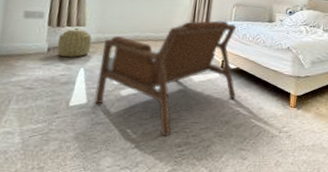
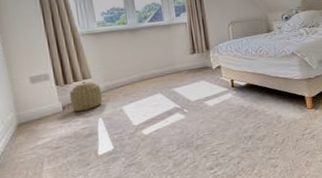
armchair: present [94,20,237,137] -> none [113,42,254,164]

